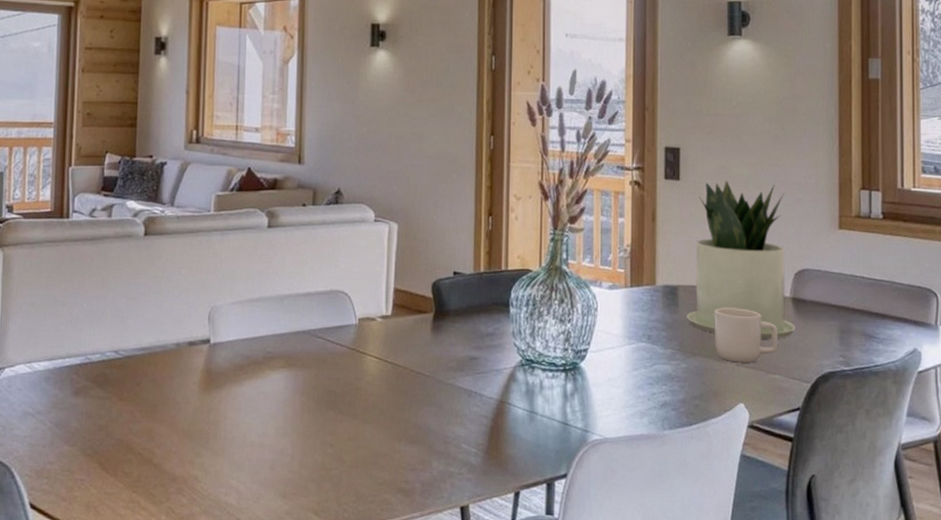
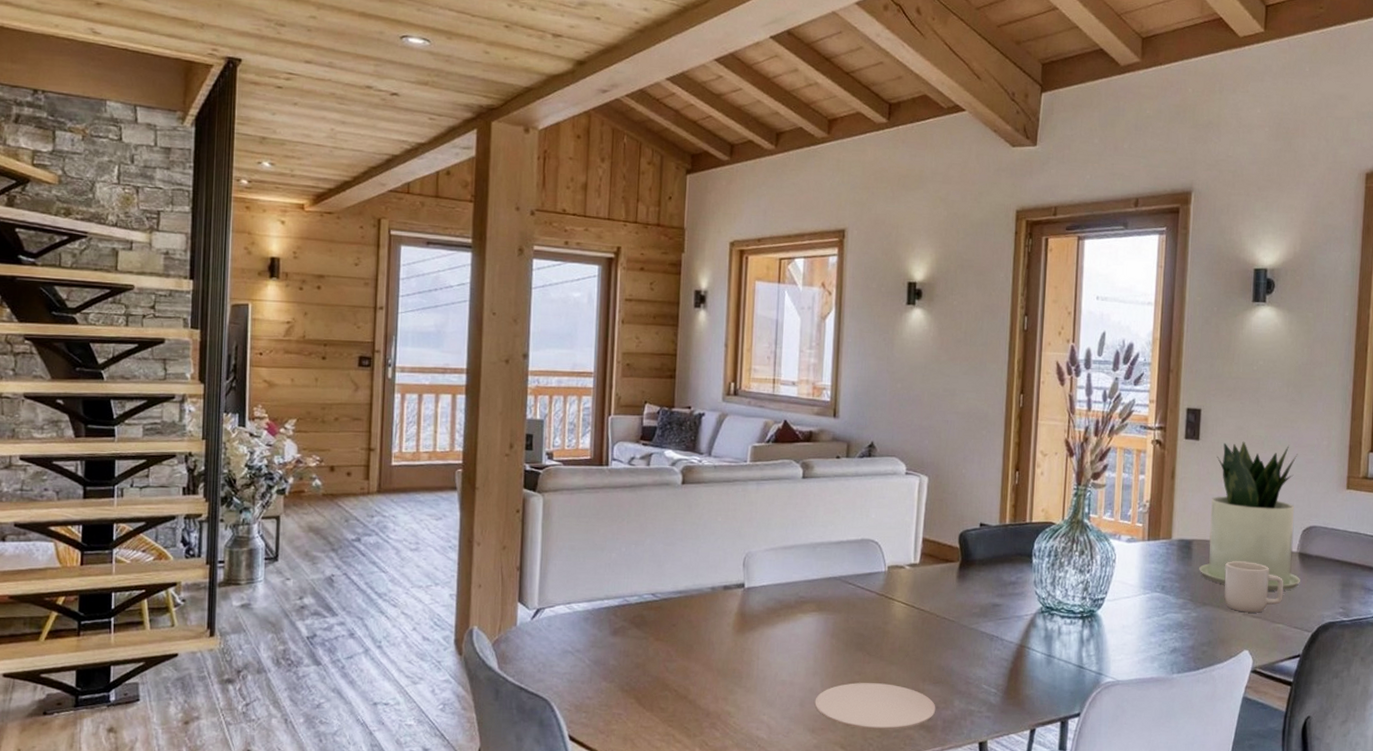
plate: none [285,443,414,495] -> present [815,683,936,730]

